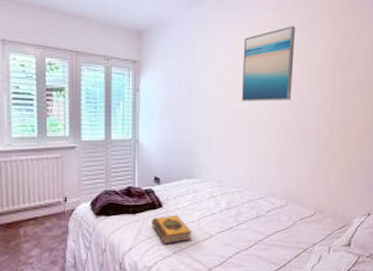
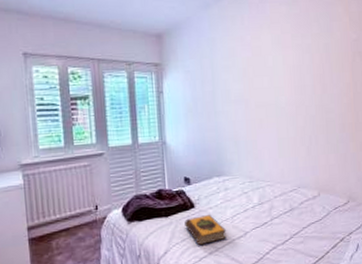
wall art: present [241,25,295,102] -> none [262,18,314,96]

